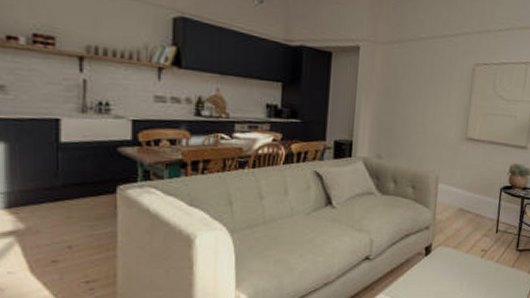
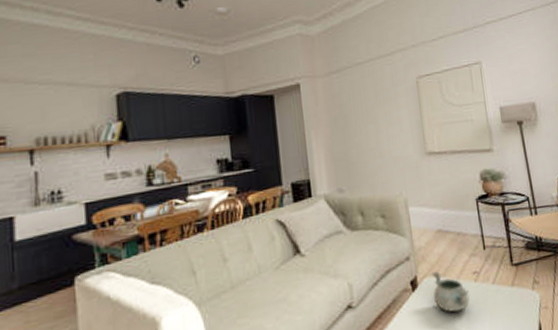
decorative bowl: none [442,243,474,279] -> present [431,271,470,313]

